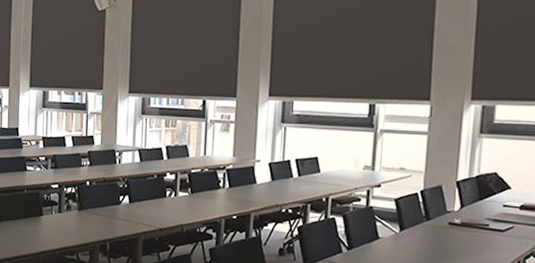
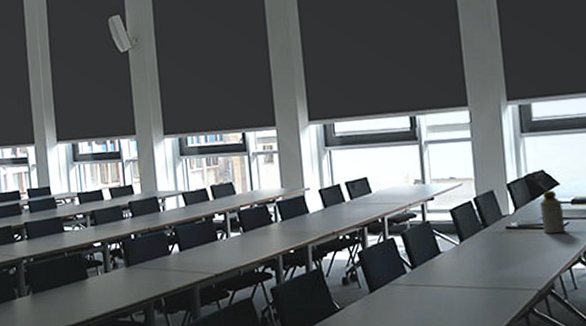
bottle: none [486,193,510,235] -> present [540,190,566,234]

